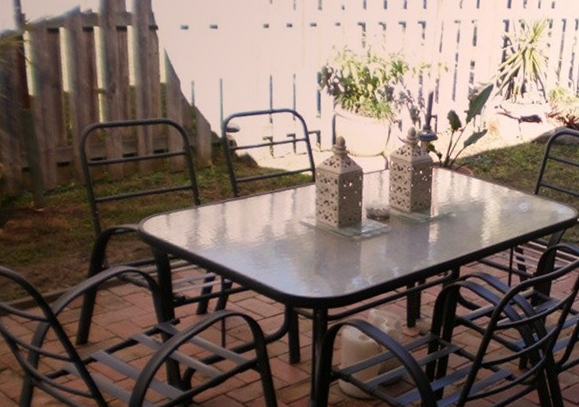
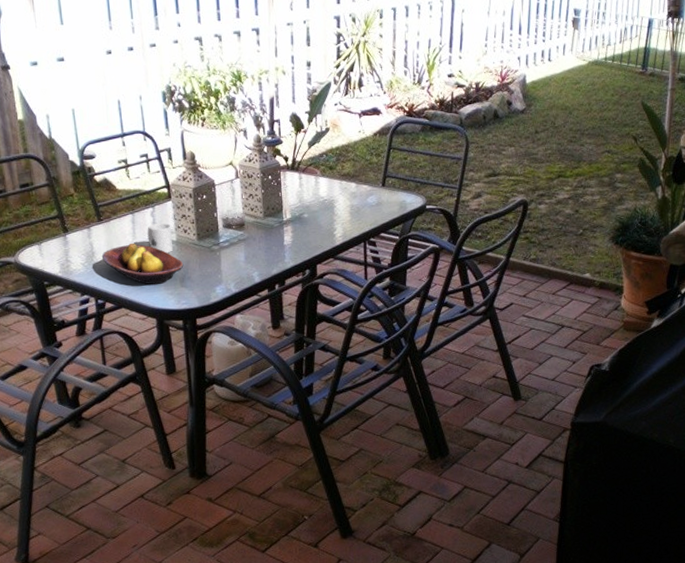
fruit bowl: none [233,223,321,270] -> present [101,242,184,285]
mug: none [285,206,312,238] -> present [147,223,174,254]

